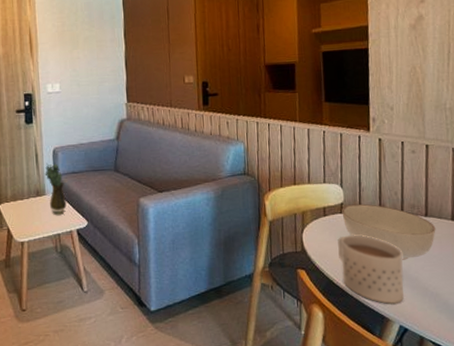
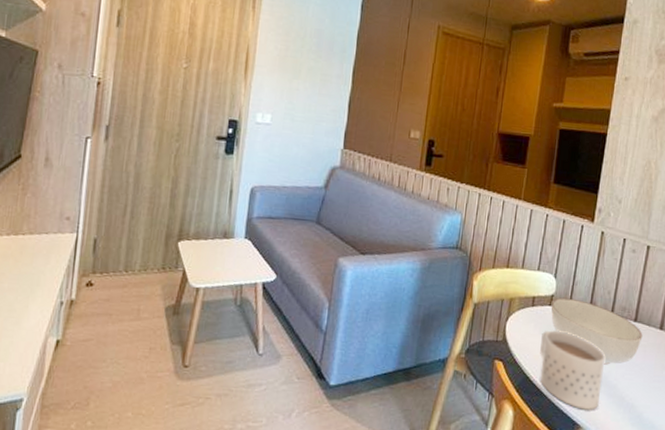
vase: present [44,162,67,216] -> none [235,201,257,264]

